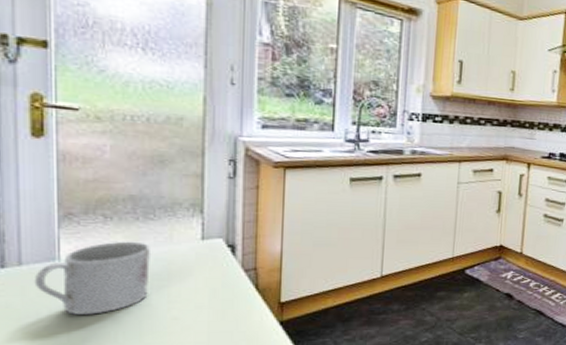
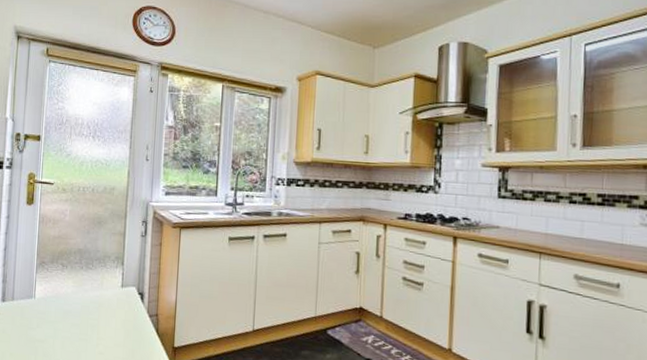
mug: present [34,241,152,315] -> none [19,285,89,344]

